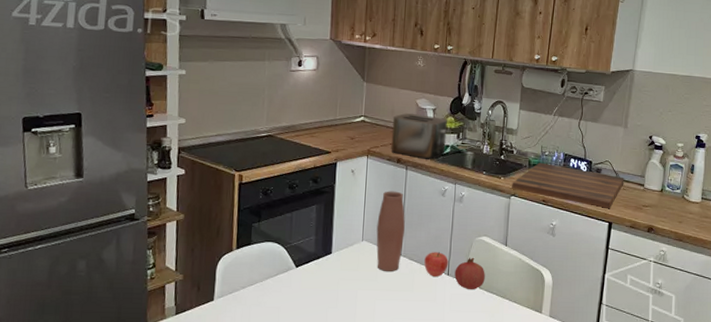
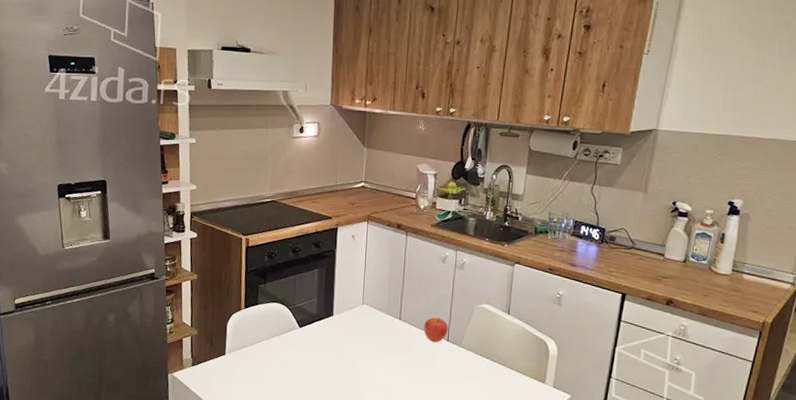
vase: present [376,191,405,271] -> none [376,256,405,335]
toaster: present [391,113,447,159] -> none [391,179,449,225]
fruit: present [454,257,485,290] -> none [454,324,486,357]
cutting board: present [512,162,624,209] -> none [516,229,642,280]

